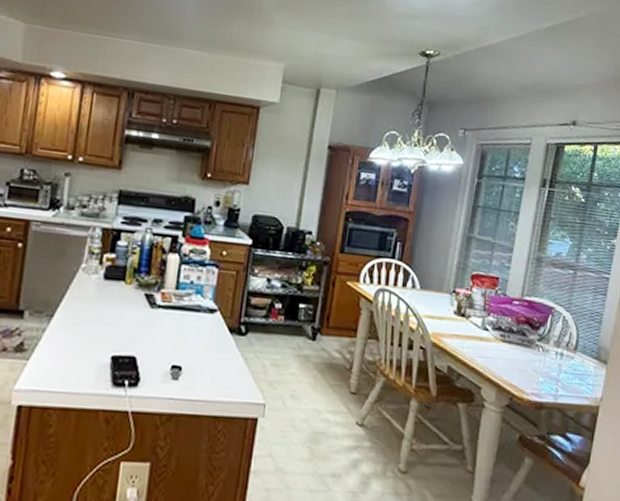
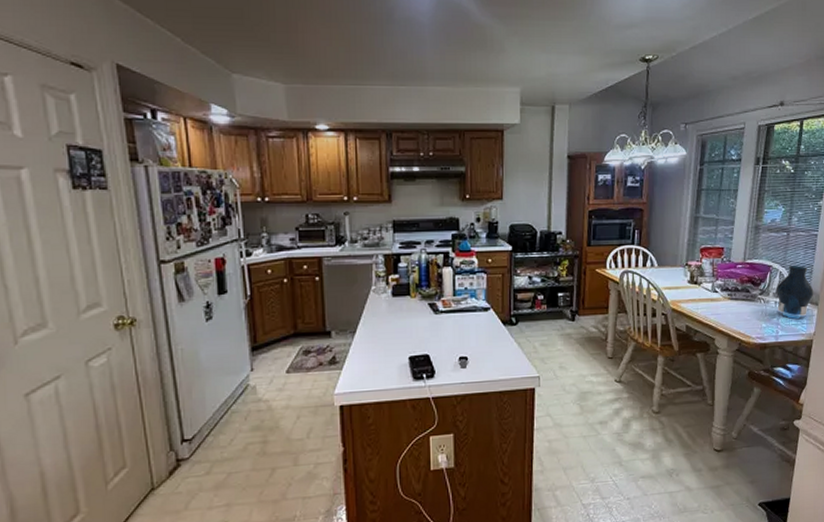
vase: none [558,310,603,379] -> present [776,265,814,320]

